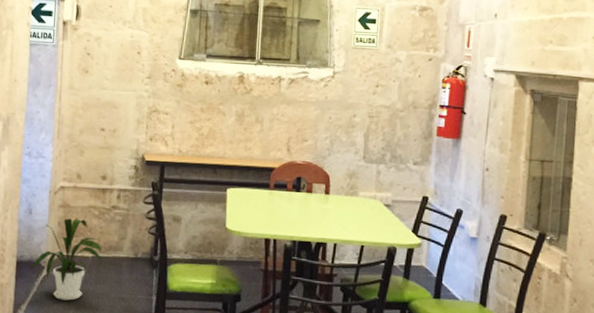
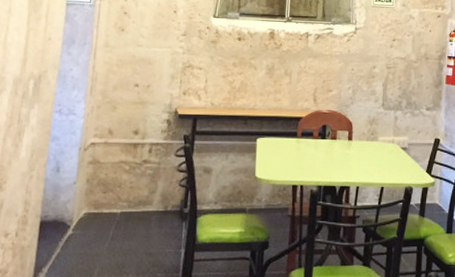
house plant: present [31,218,102,301] -> none [55,175,131,260]

